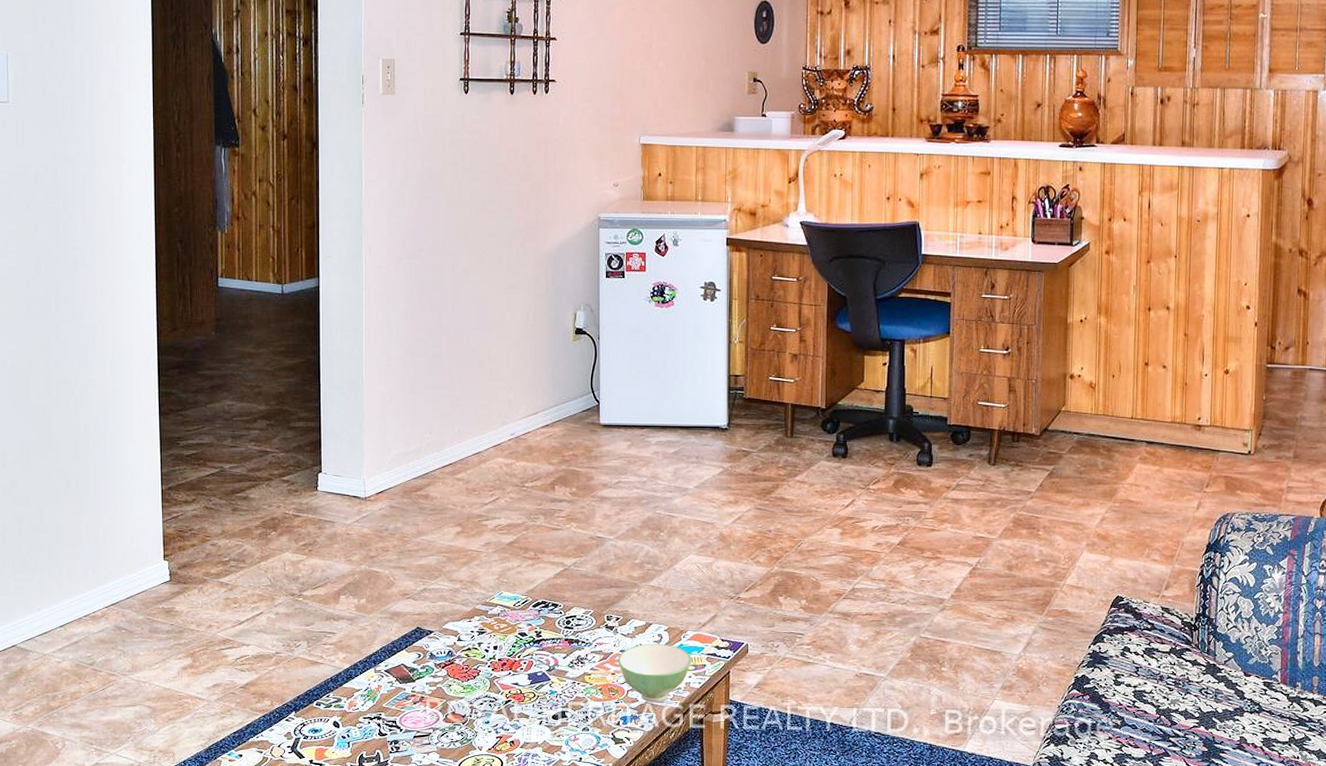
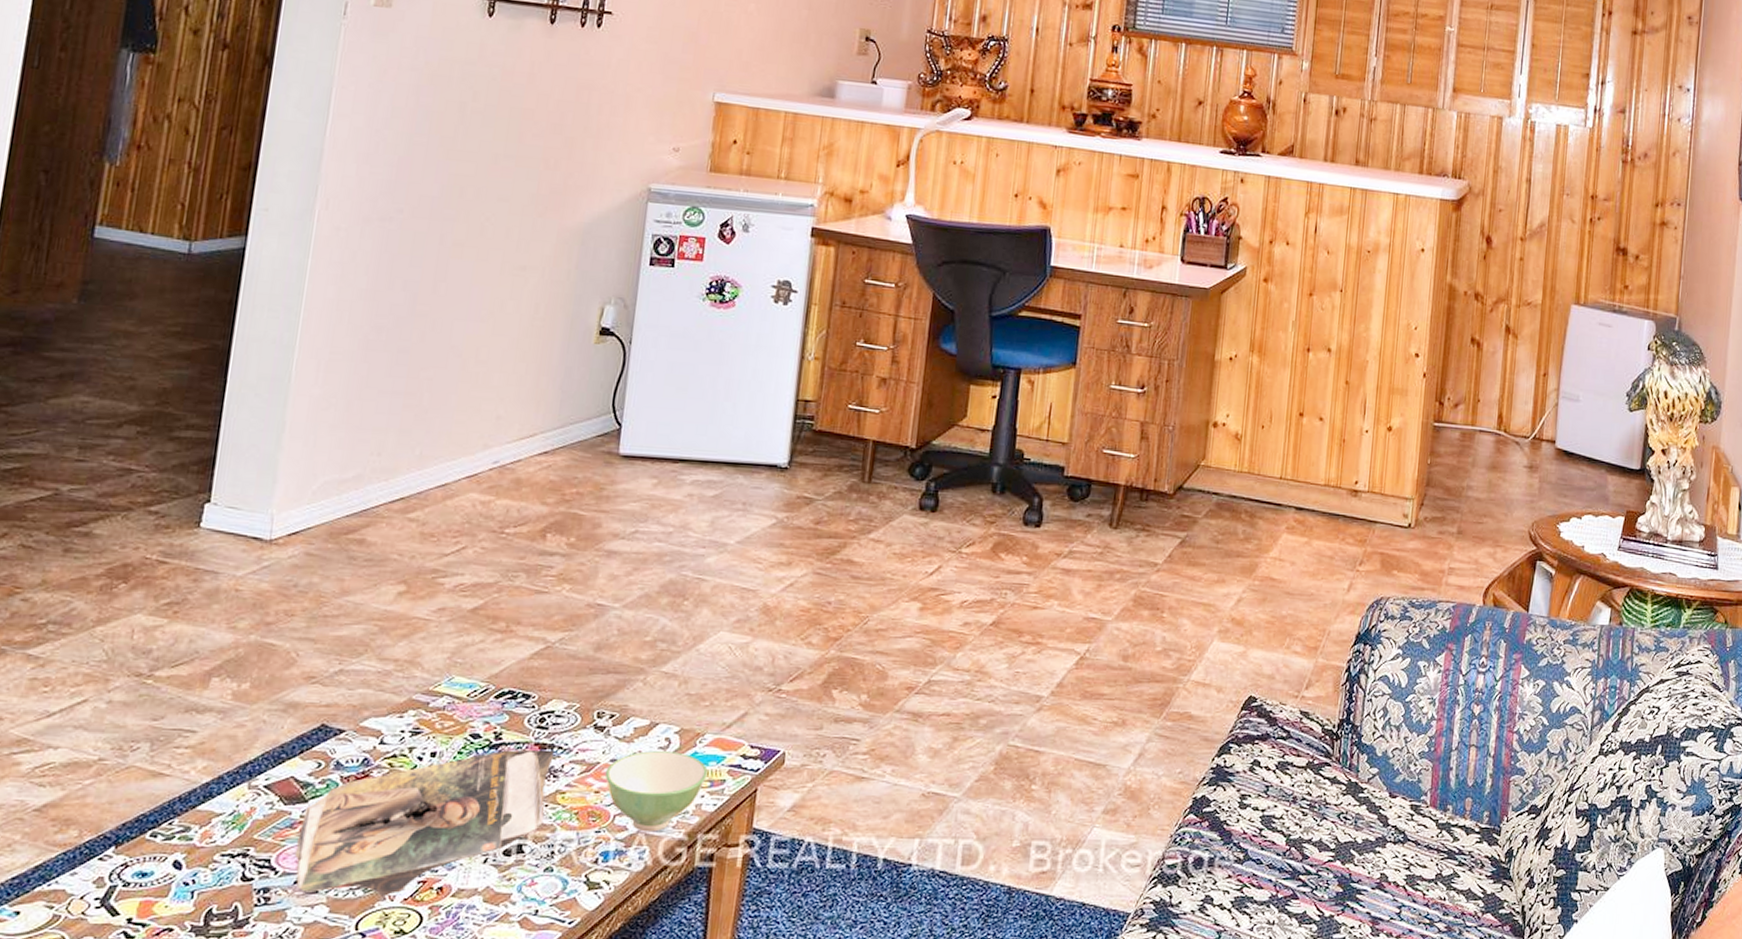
magazine: none [411,643,579,747] -> present [294,749,554,897]

